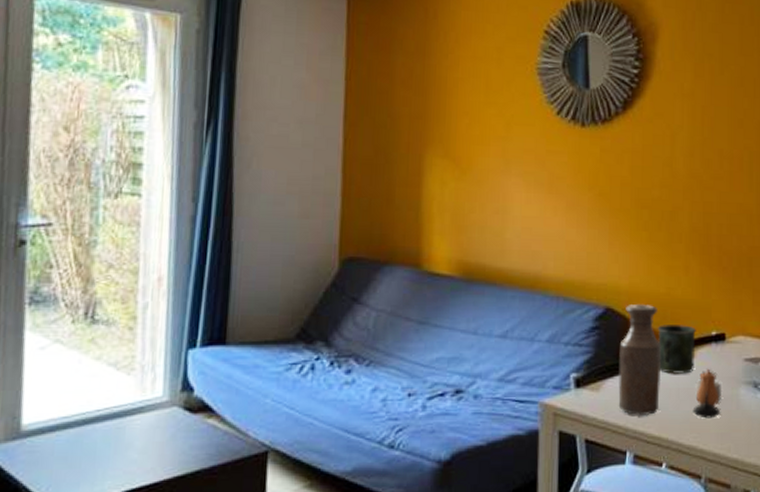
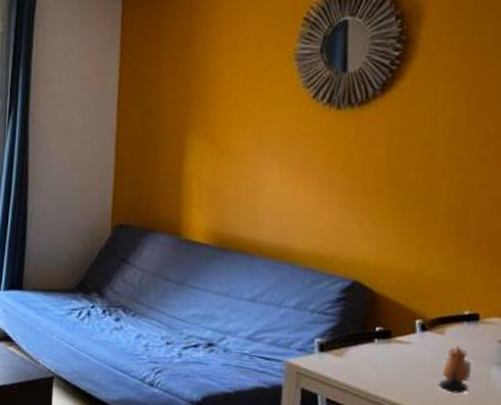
bottle: present [618,305,662,415] -> none [361,279,409,384]
mug: present [657,325,696,374] -> none [405,301,447,349]

